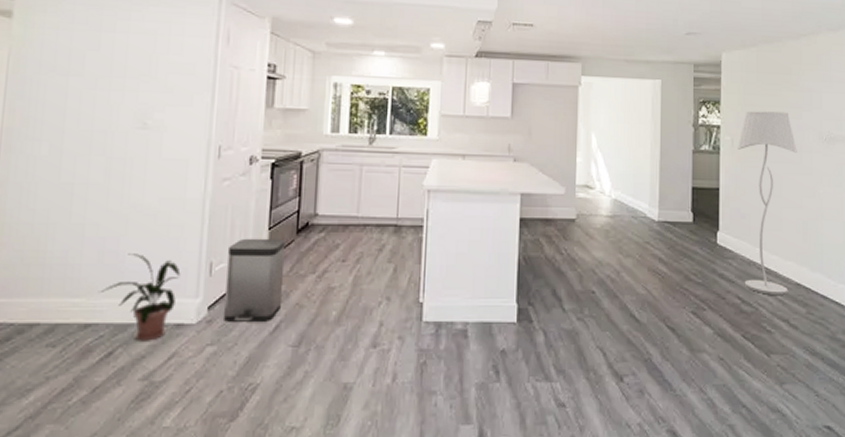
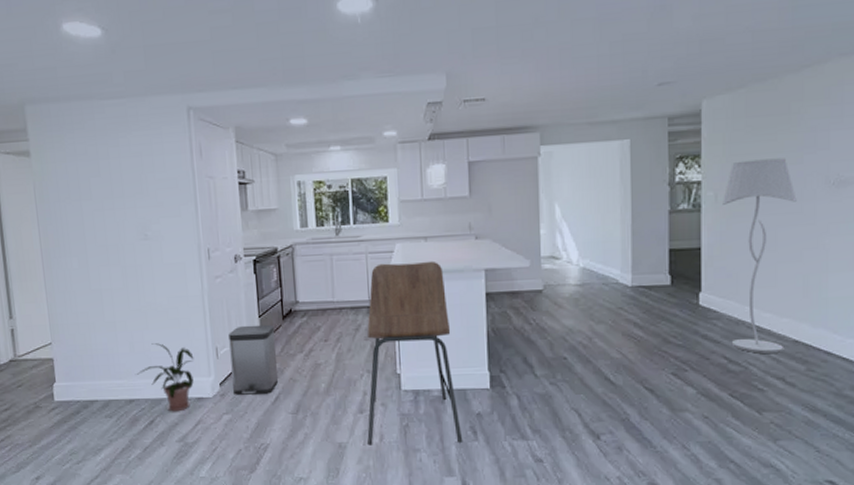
chair: none [378,179,484,387] -> present [367,260,463,446]

